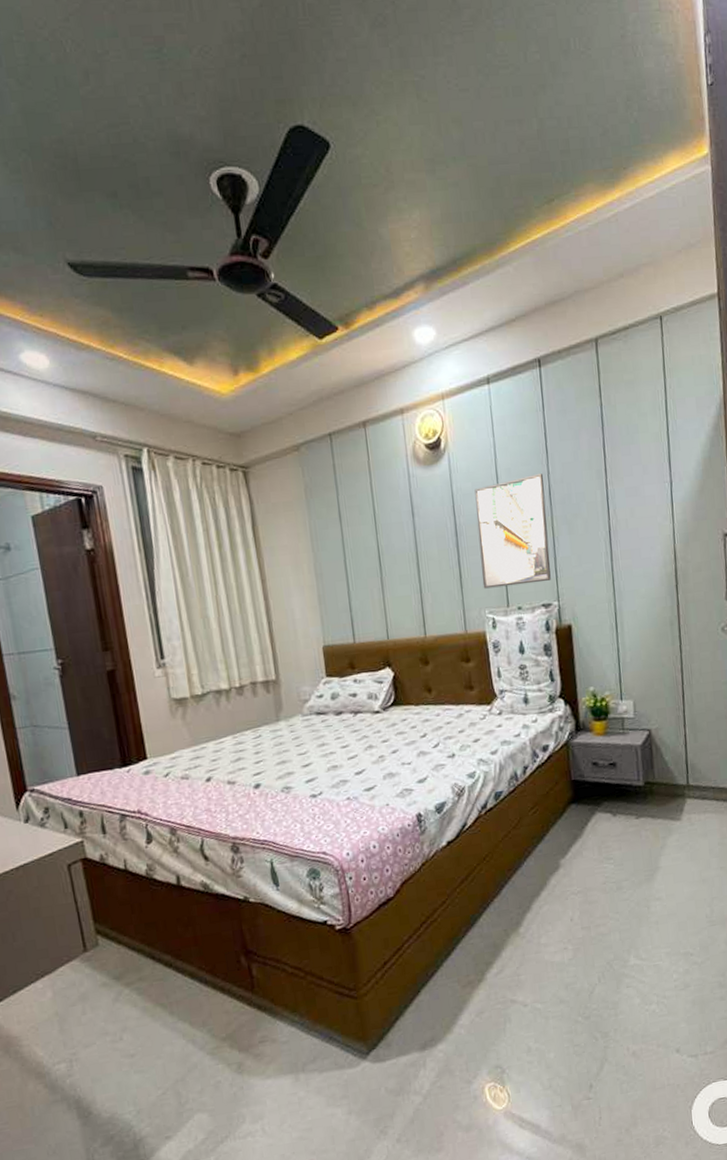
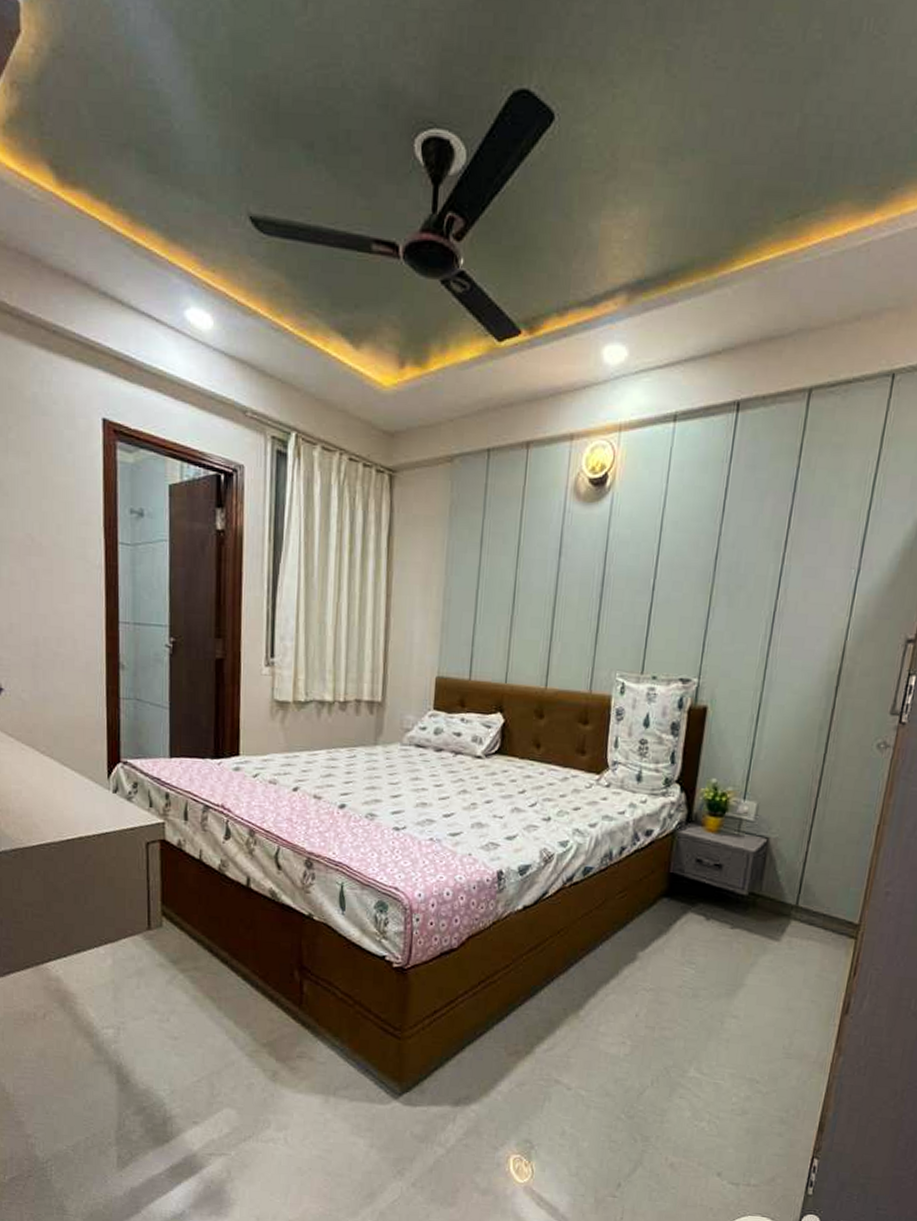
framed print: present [474,474,551,589] -> none [619,533,713,655]

